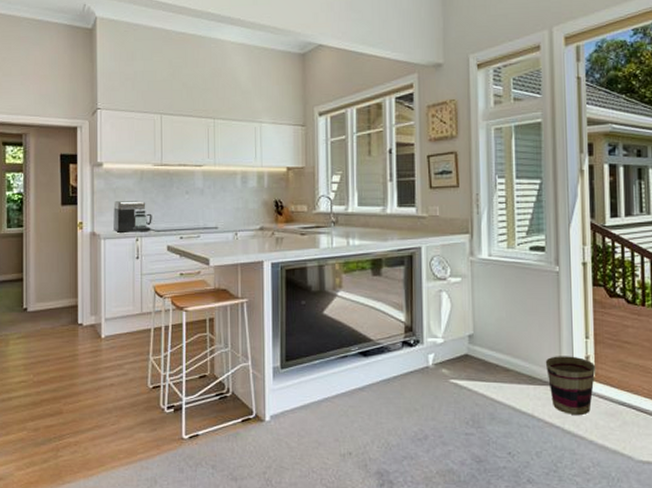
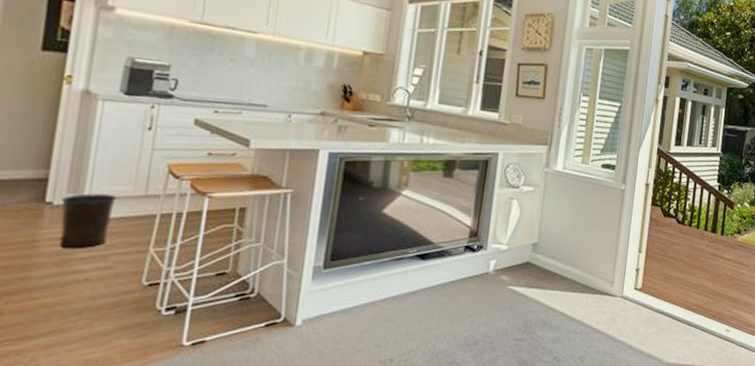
waste bin: none [88,315,123,360] -> present [59,193,117,249]
basket: present [545,356,596,415] -> none [600,267,644,322]

